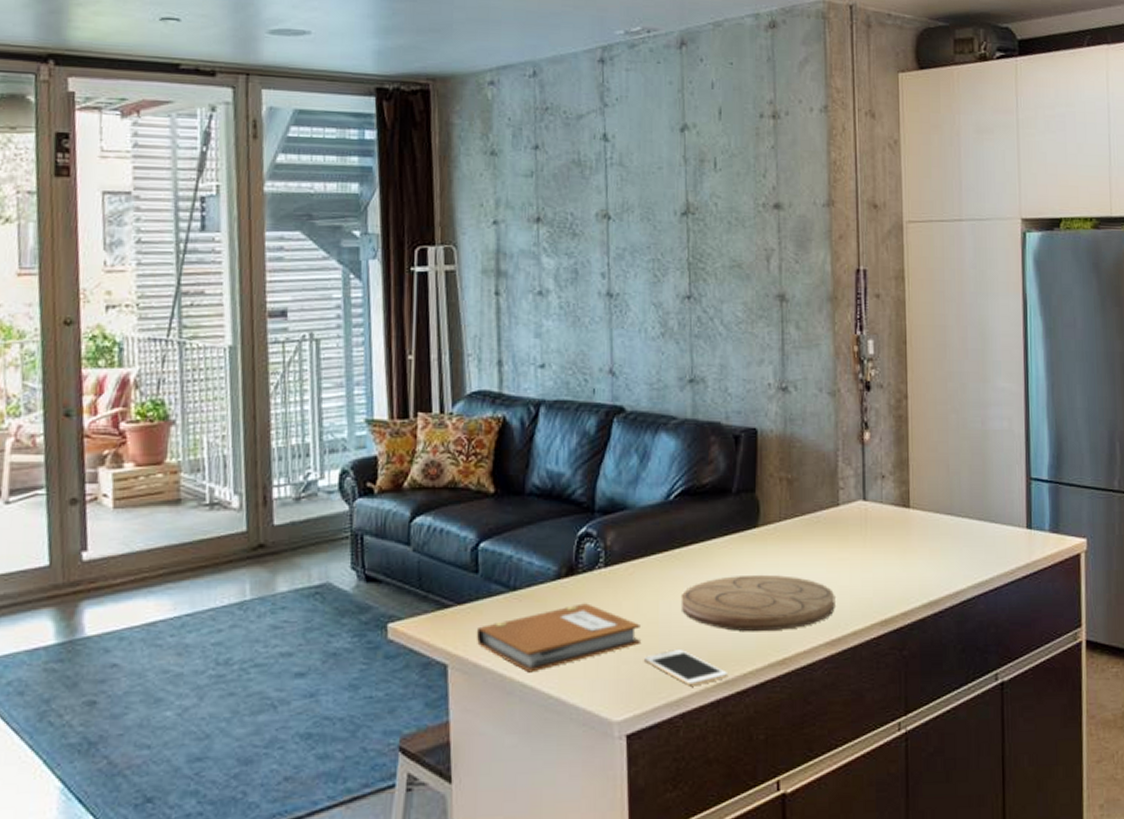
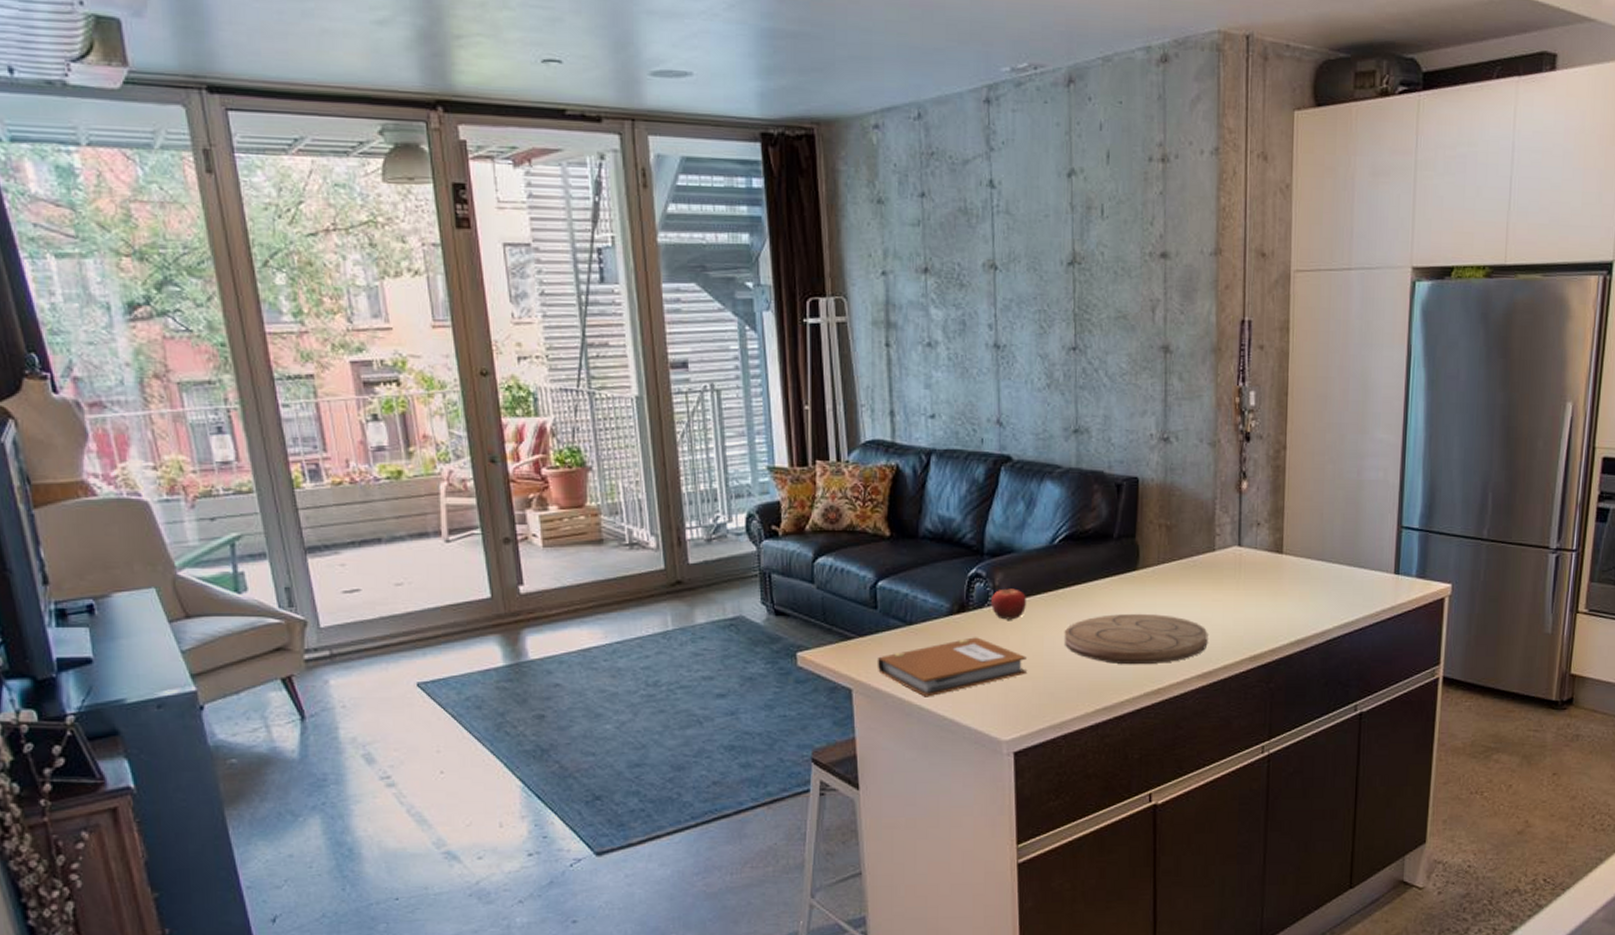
fruit: none [601,546,640,584] -> present [990,586,1026,620]
cell phone: present [645,650,729,686] -> none [1030,679,1107,712]

